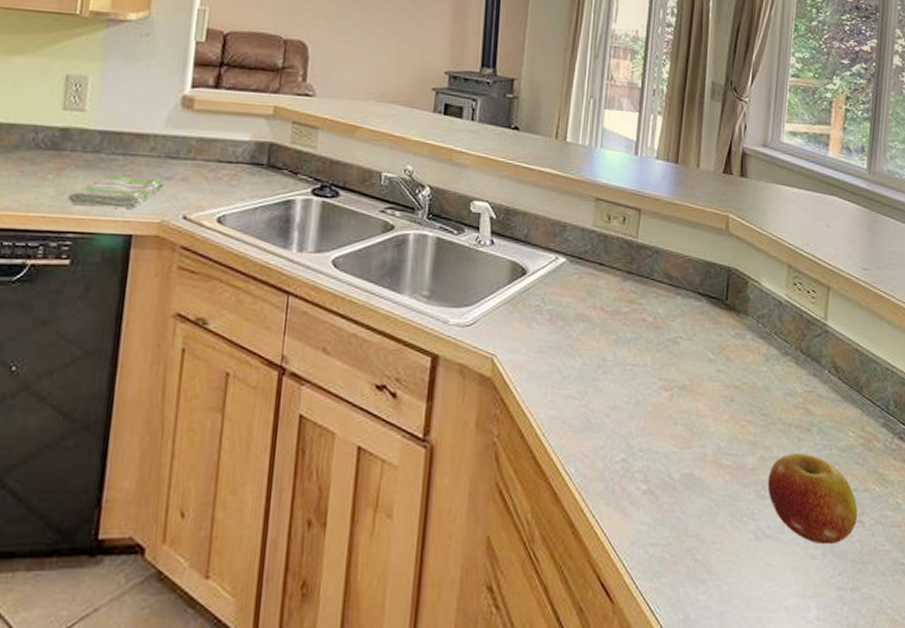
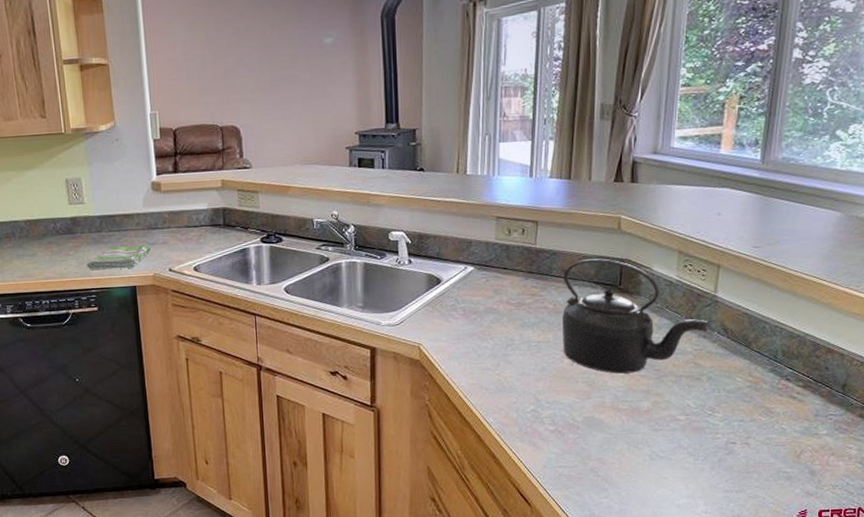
kettle: none [661,263,819,416] -> present [562,258,709,374]
fruit: present [767,452,858,545] -> none [660,396,744,461]

